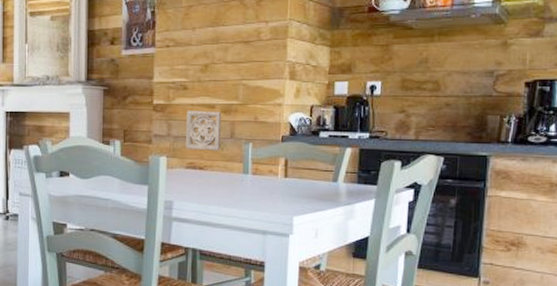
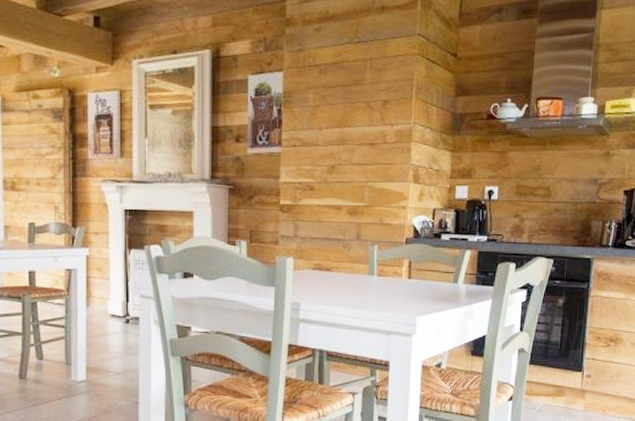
wall ornament: present [186,111,222,151] -> none [313,212,348,253]

